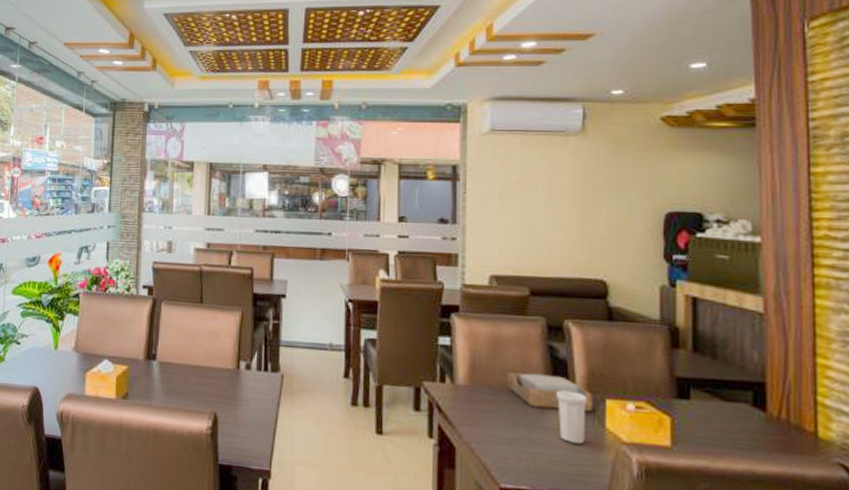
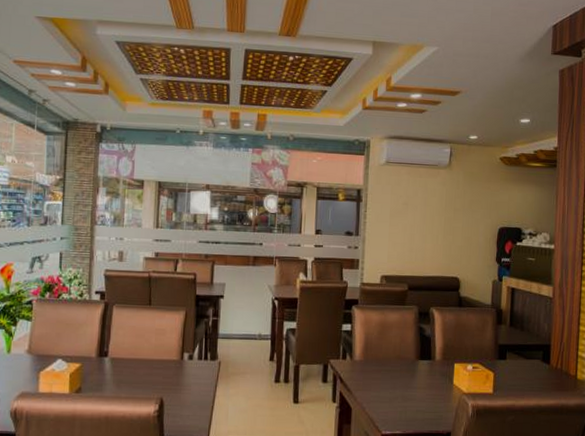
napkin holder: present [506,372,592,412] -> none [389,348,446,374]
cup: present [555,390,587,444] -> none [422,359,442,397]

